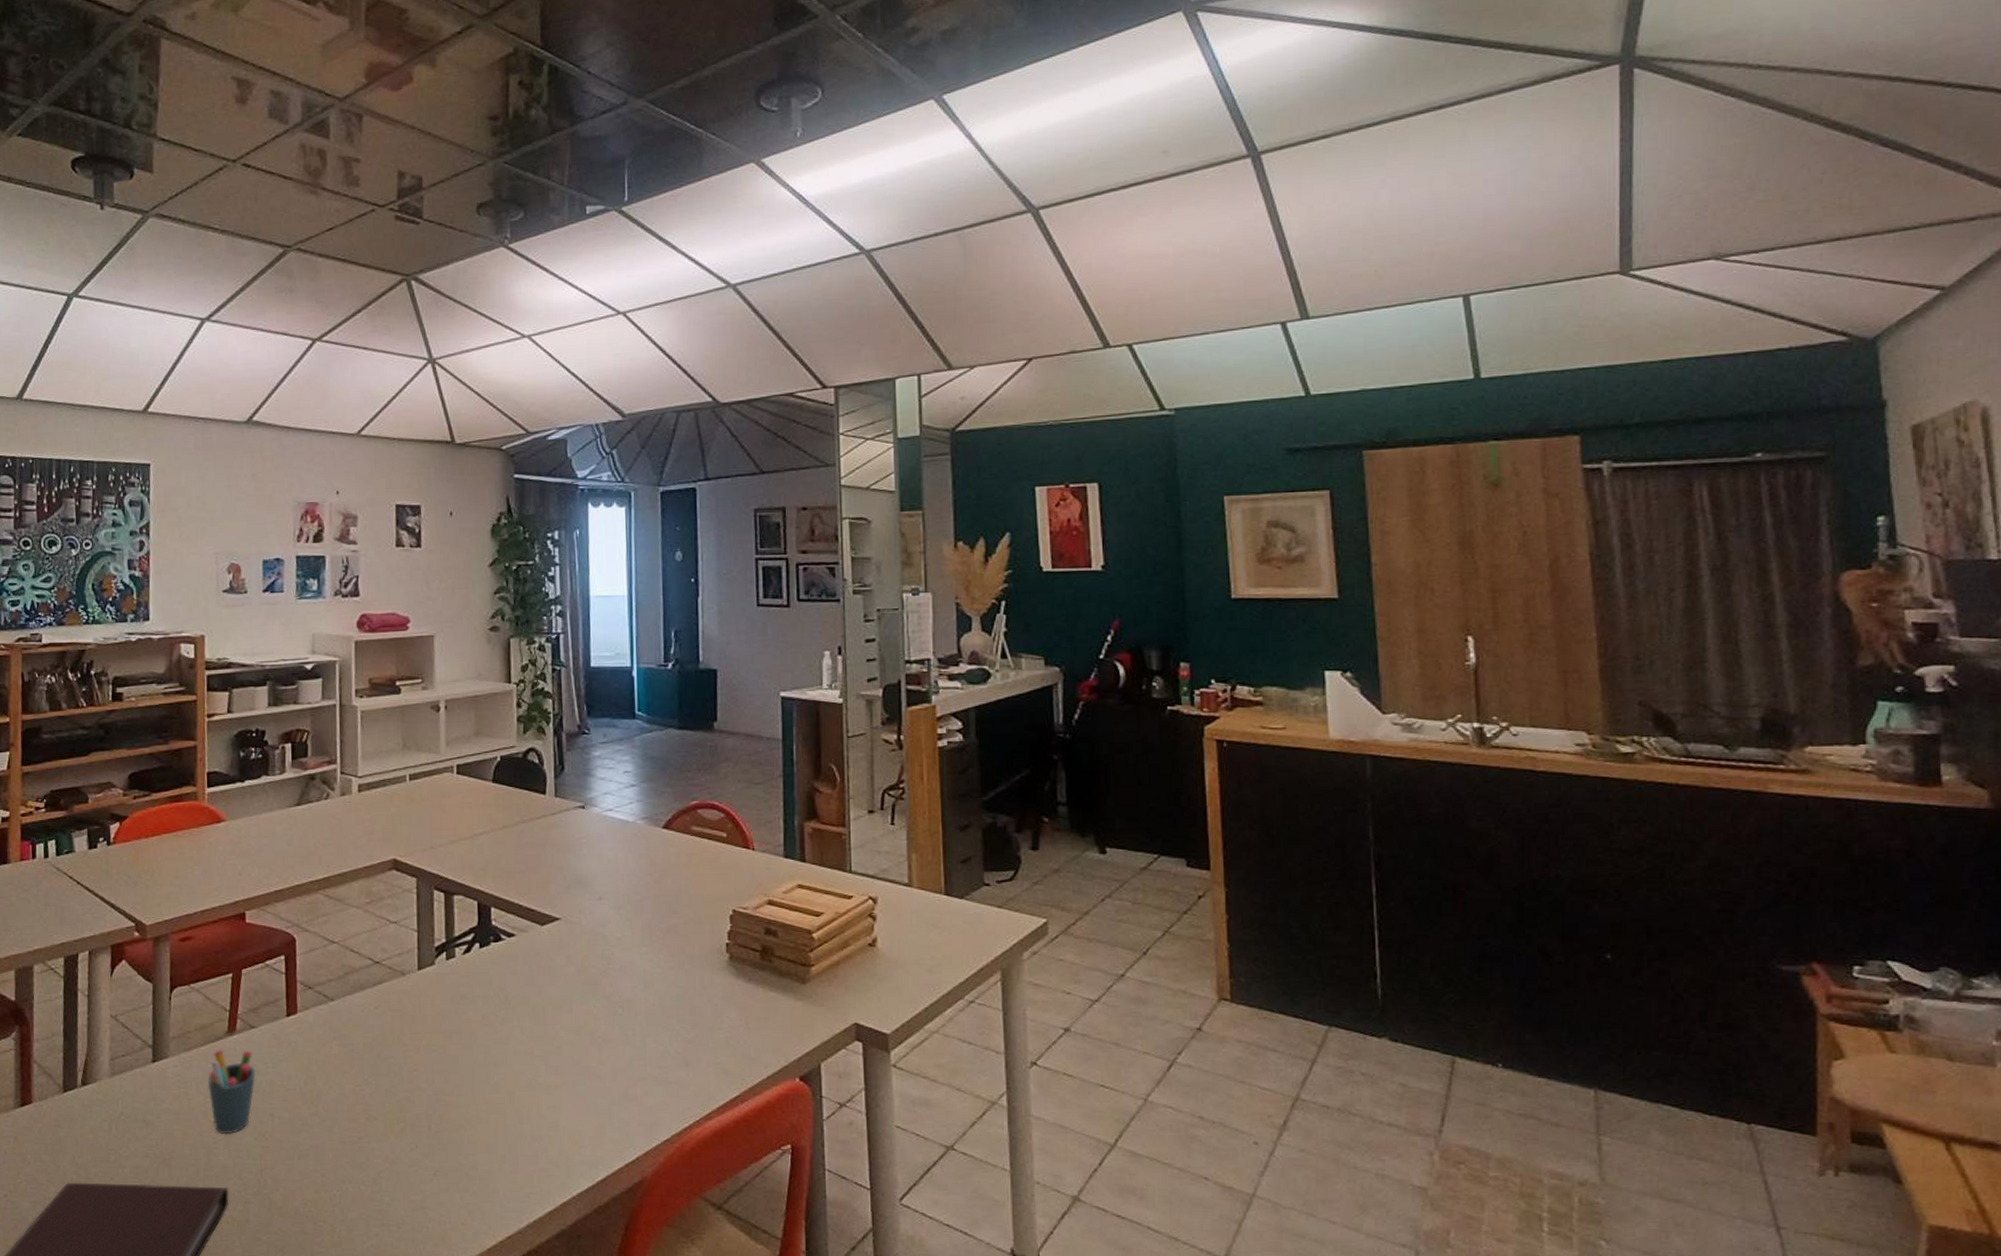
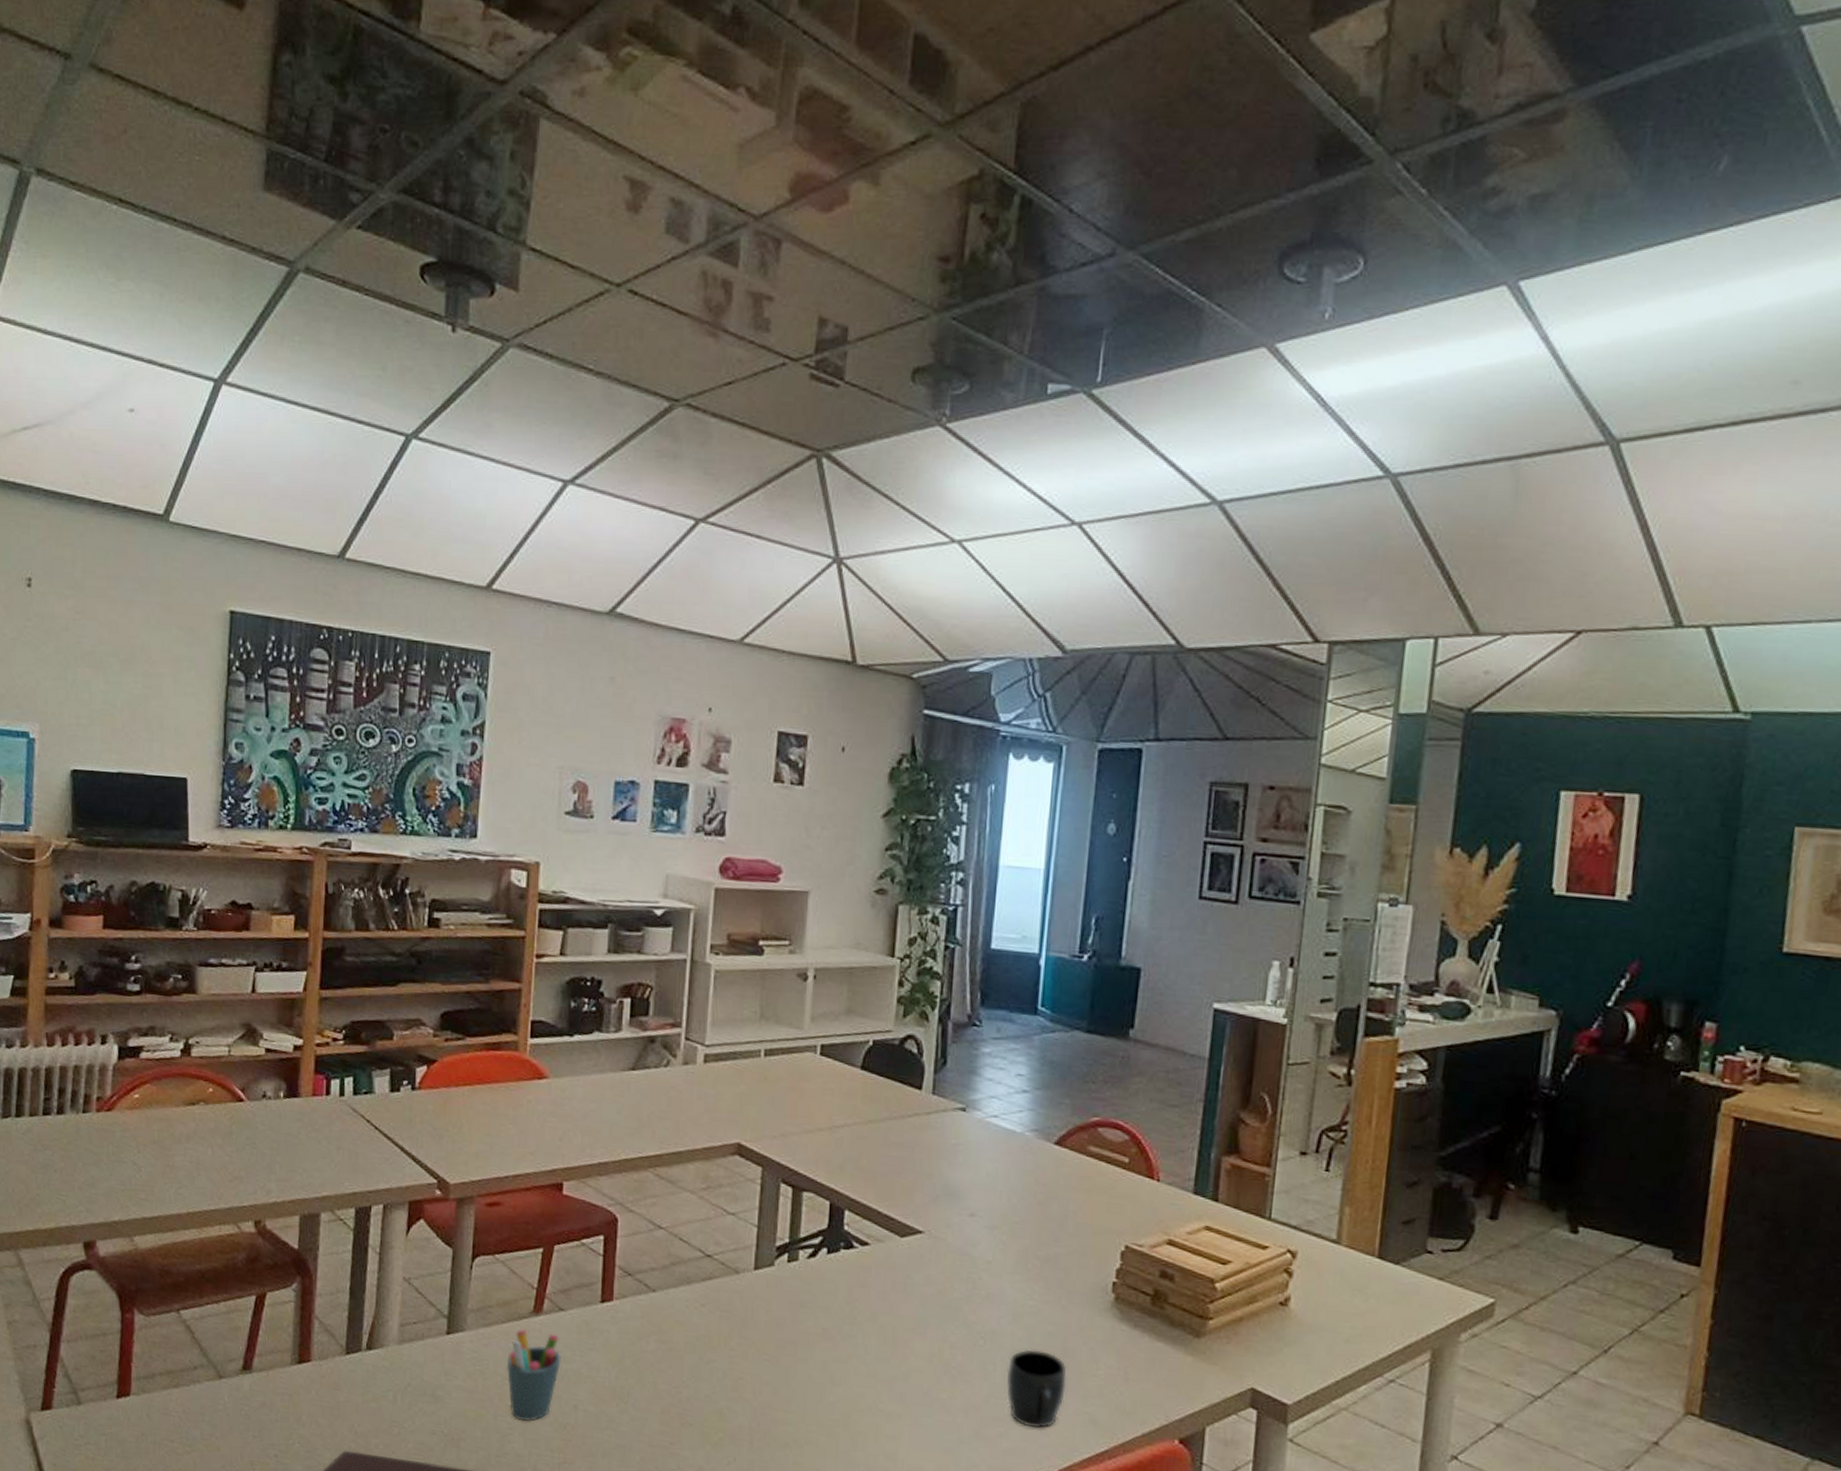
mug: none [645,1012,697,1083] -> present [1006,1349,1067,1428]

